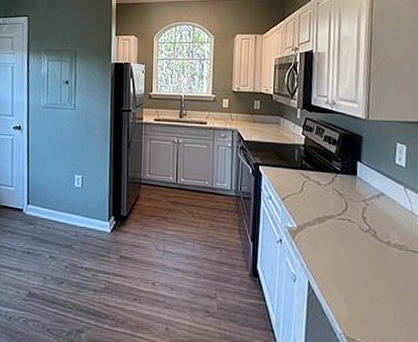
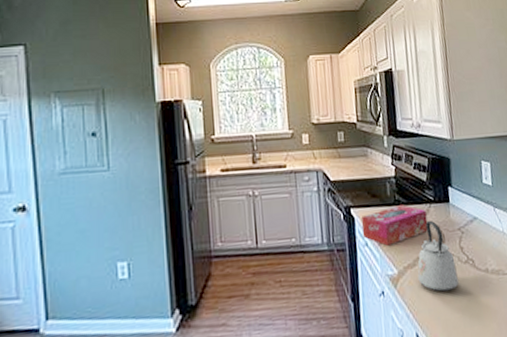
tissue box: none [267,170,332,203] -> present [361,205,428,246]
kettle: none [316,187,357,253] -> present [417,220,459,292]

